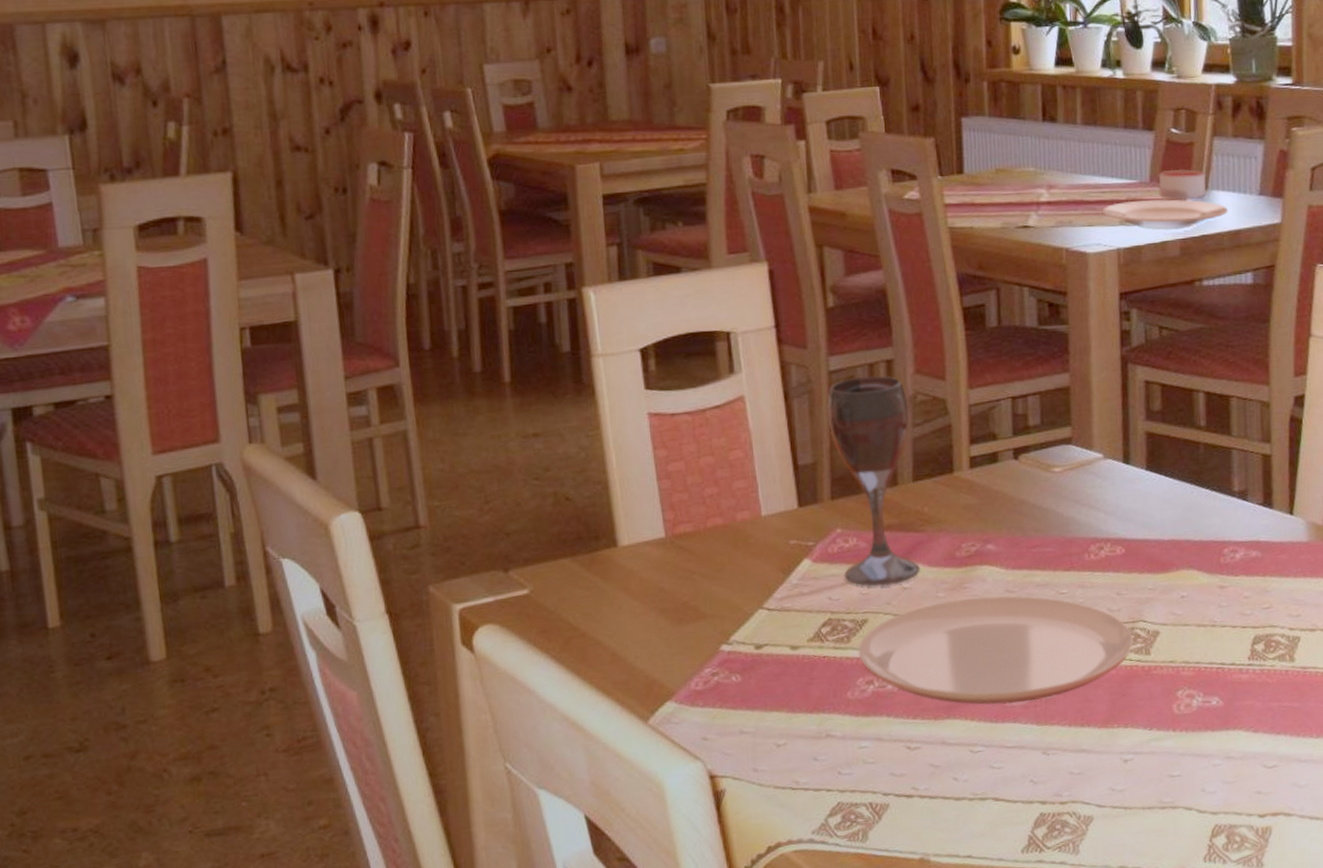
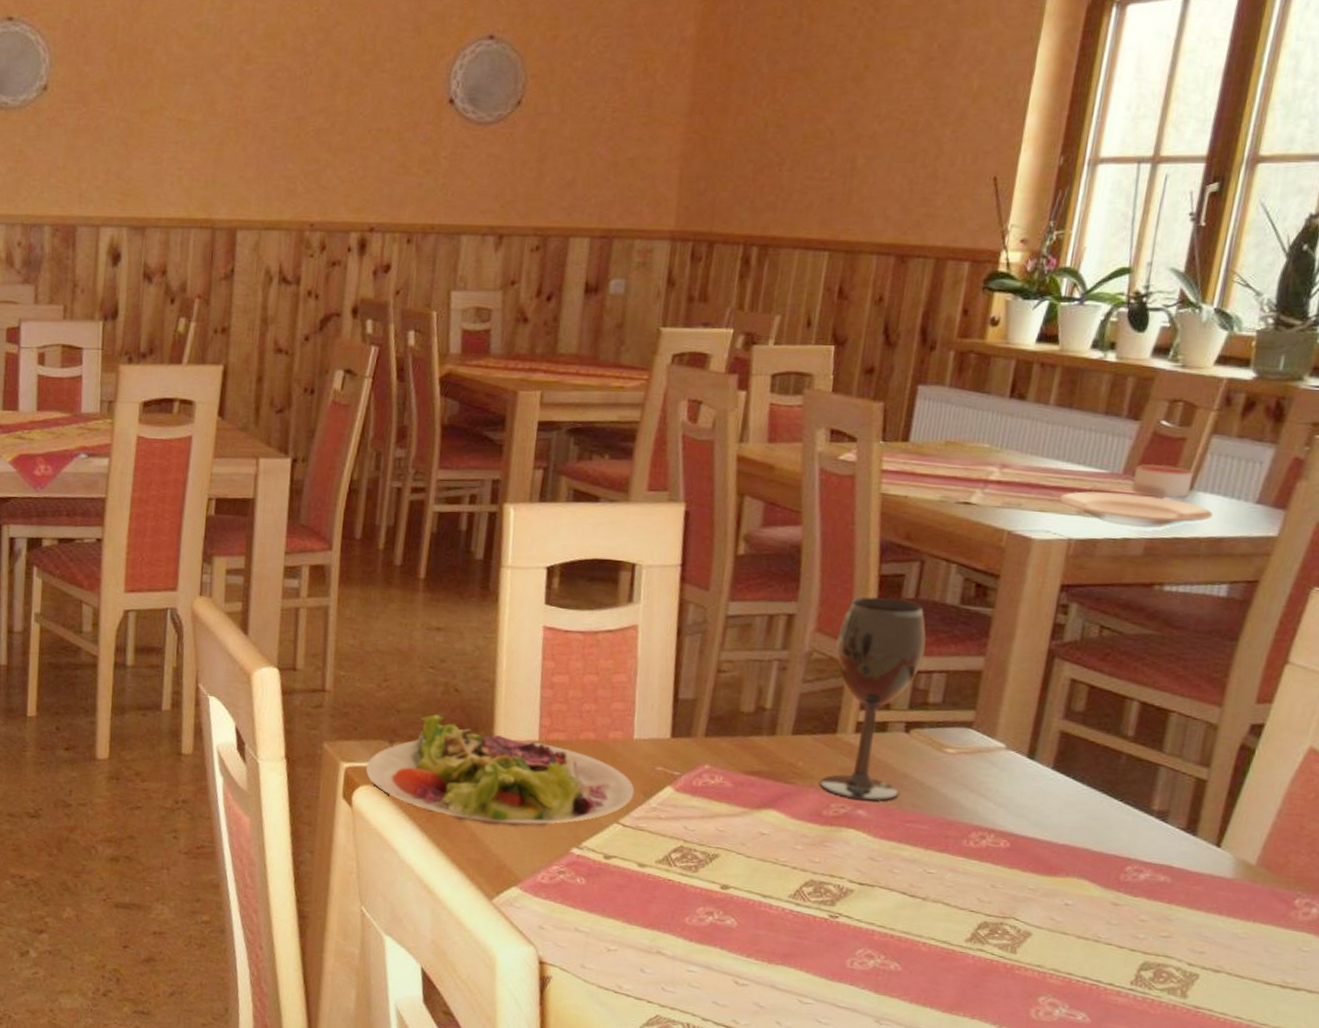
salad plate: none [482,530,774,641] -> present [365,714,635,827]
cup: present [827,376,920,587] -> none [704,625,802,829]
plate: present [859,596,1133,705] -> none [704,854,1000,970]
wine glass: none [935,329,1021,535] -> present [819,596,927,801]

